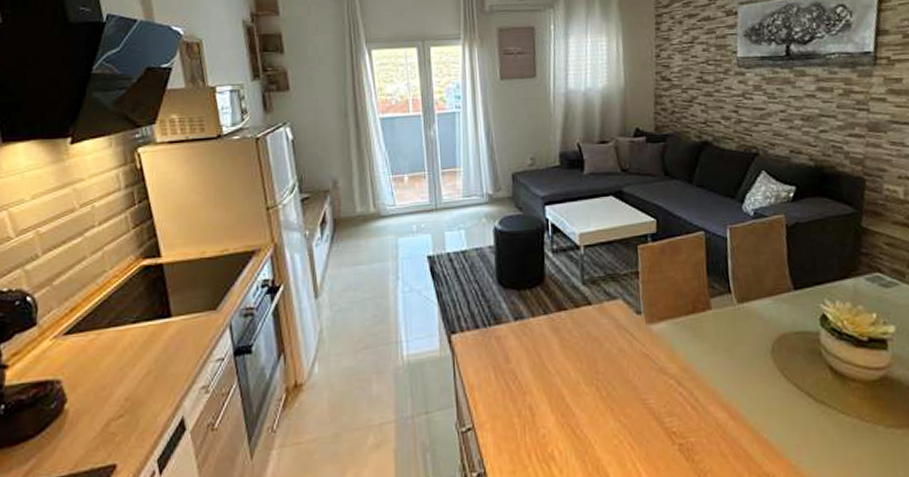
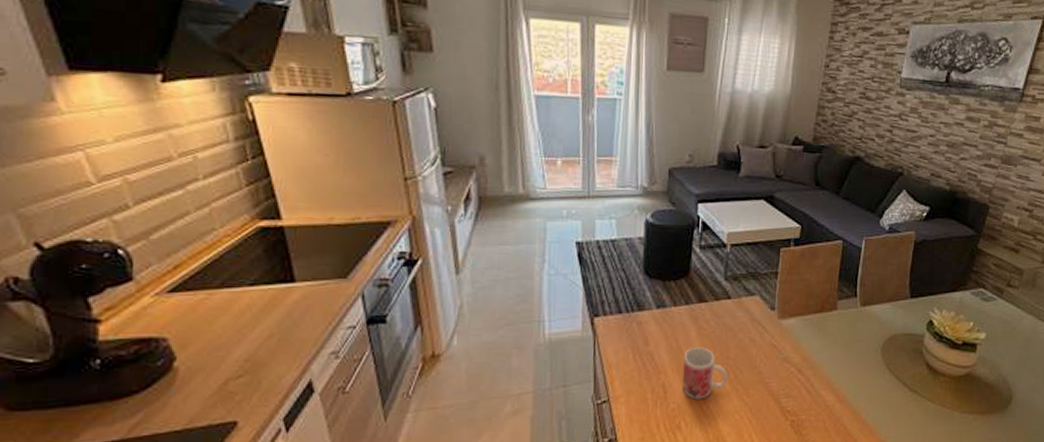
mug: none [548,361,600,423] -> present [682,347,728,400]

